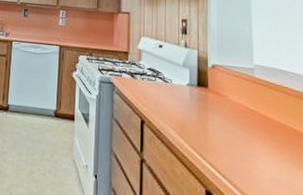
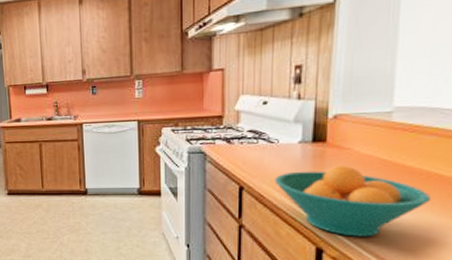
fruit bowl: none [169,110,291,184] -> present [274,165,432,237]

